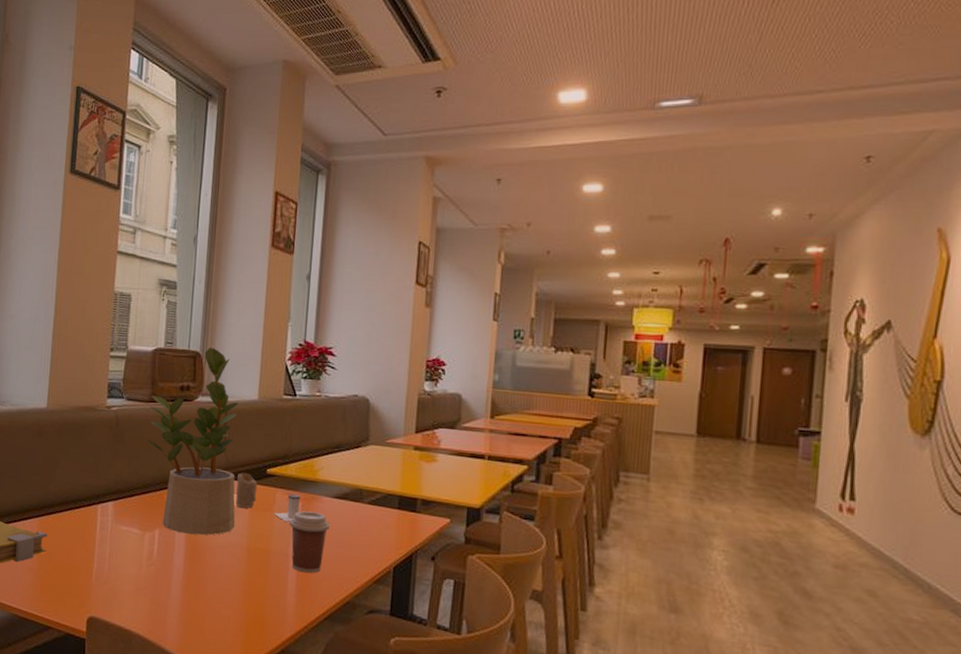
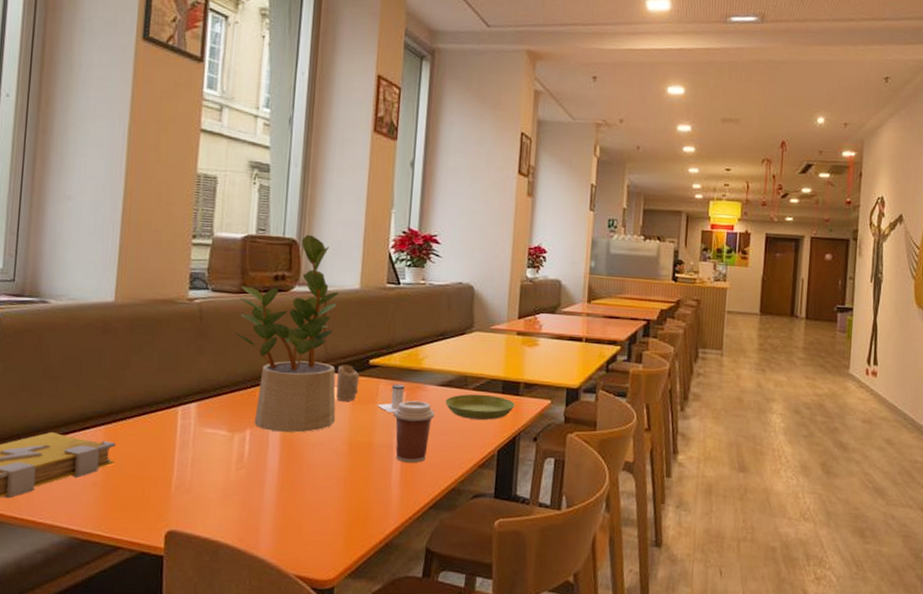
saucer: none [340,507,412,536] -> present [445,394,515,420]

